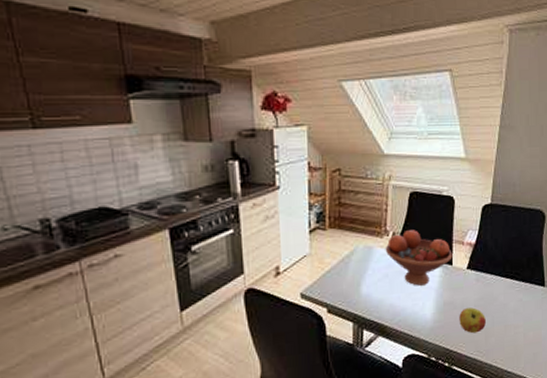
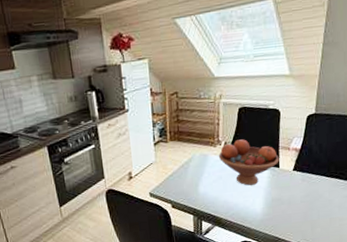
apple: present [459,307,486,334] -> none [286,203,312,225]

